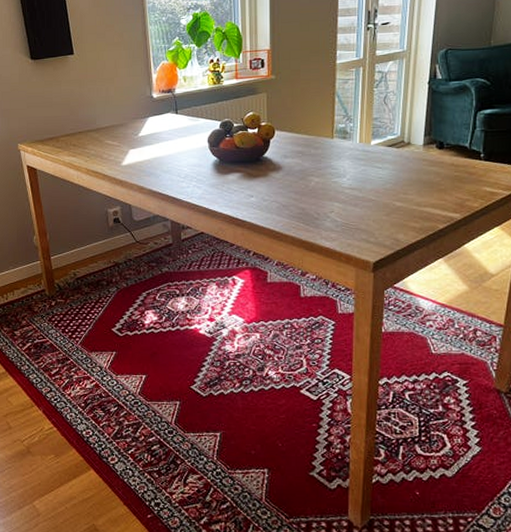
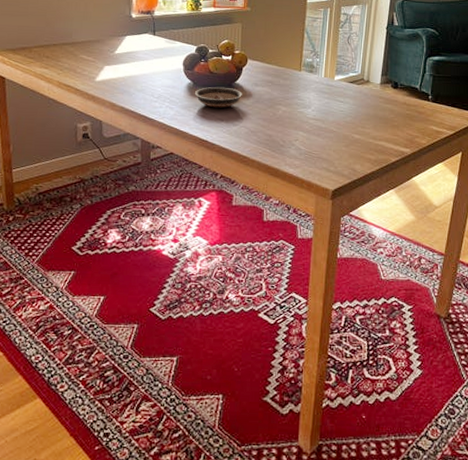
saucer: none [221,162,271,184] -> present [194,87,242,108]

